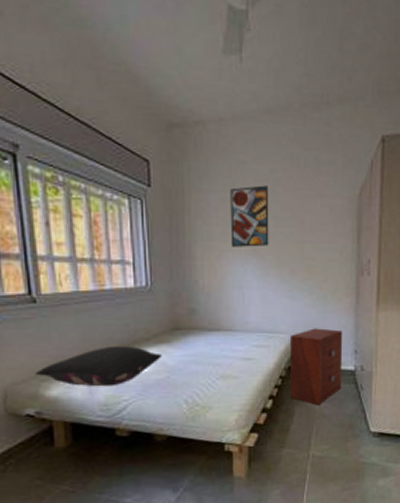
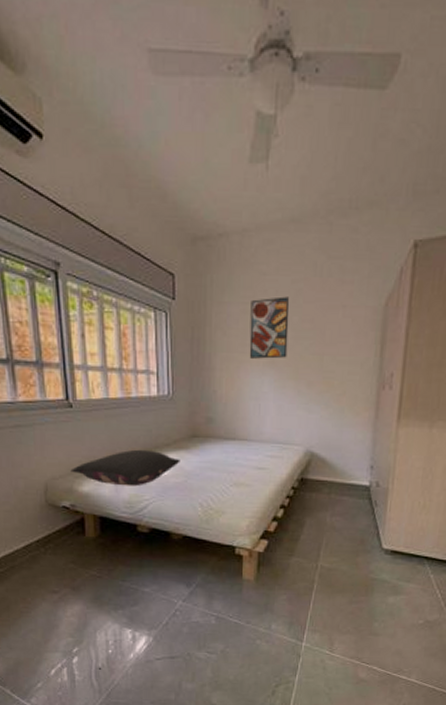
nightstand: present [290,328,343,406] -> none [301,441,360,519]

